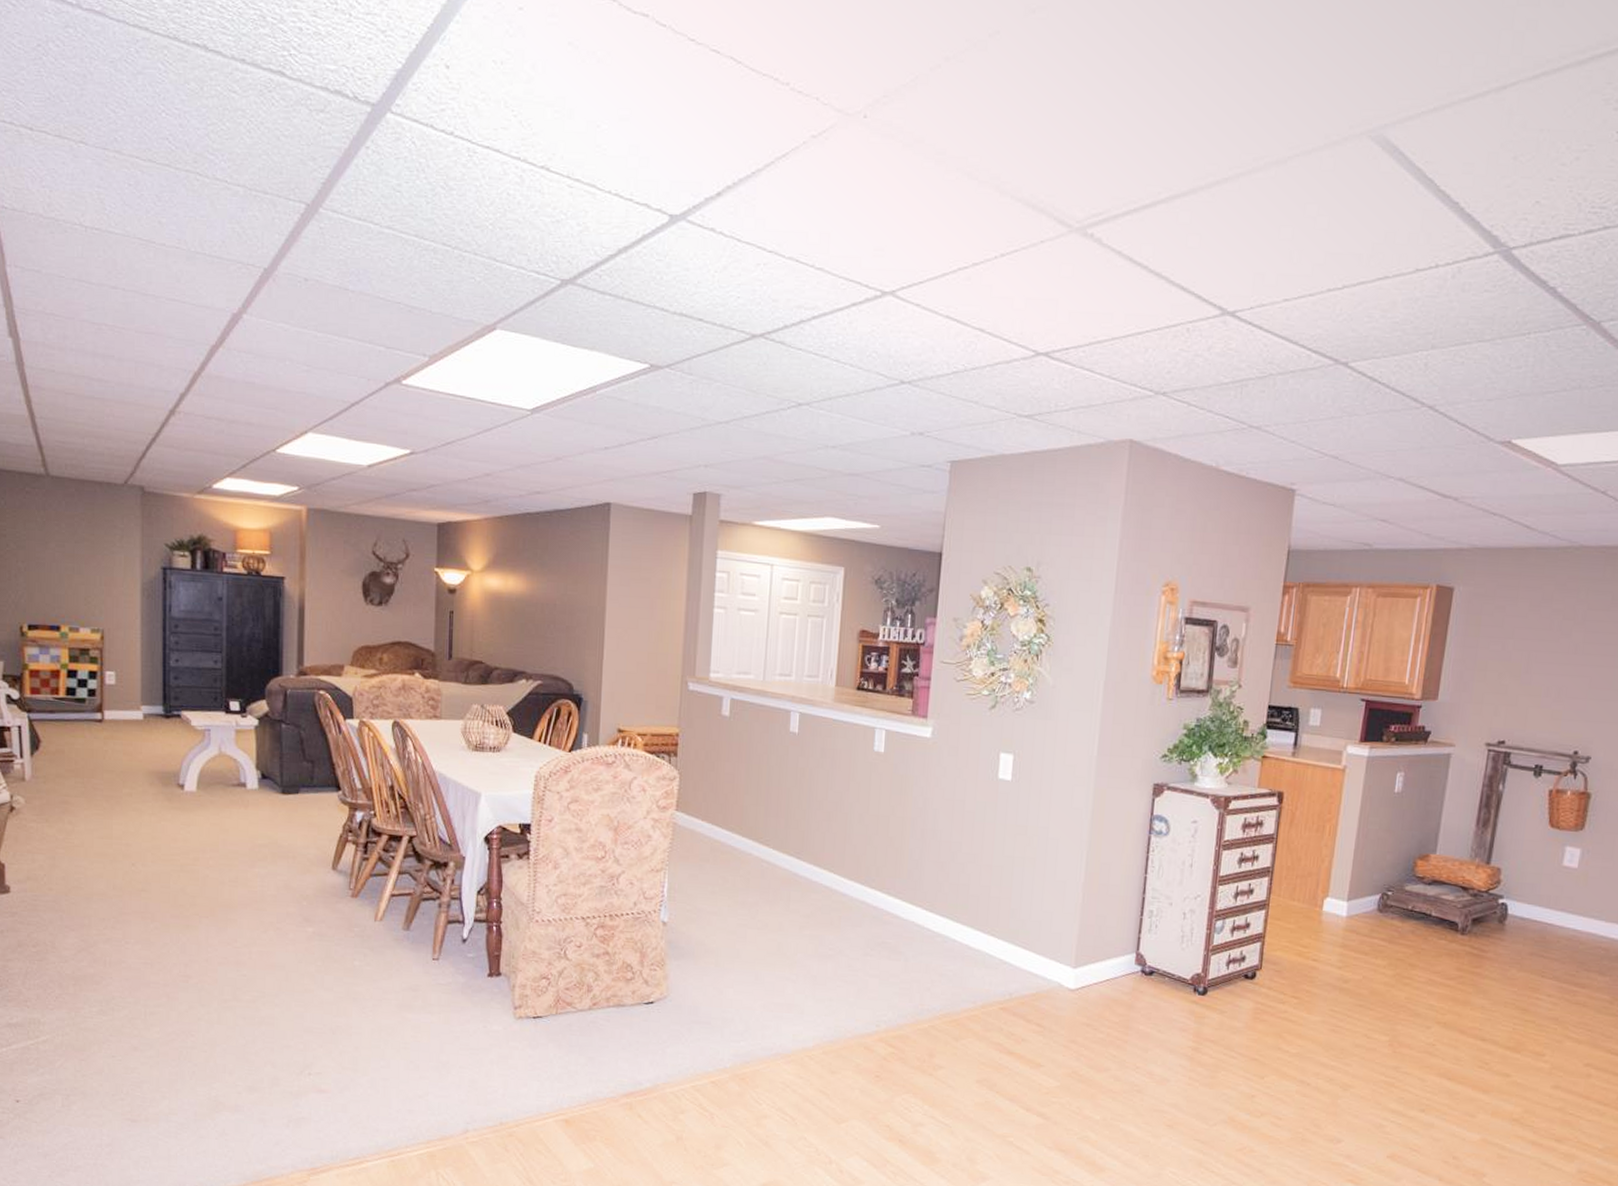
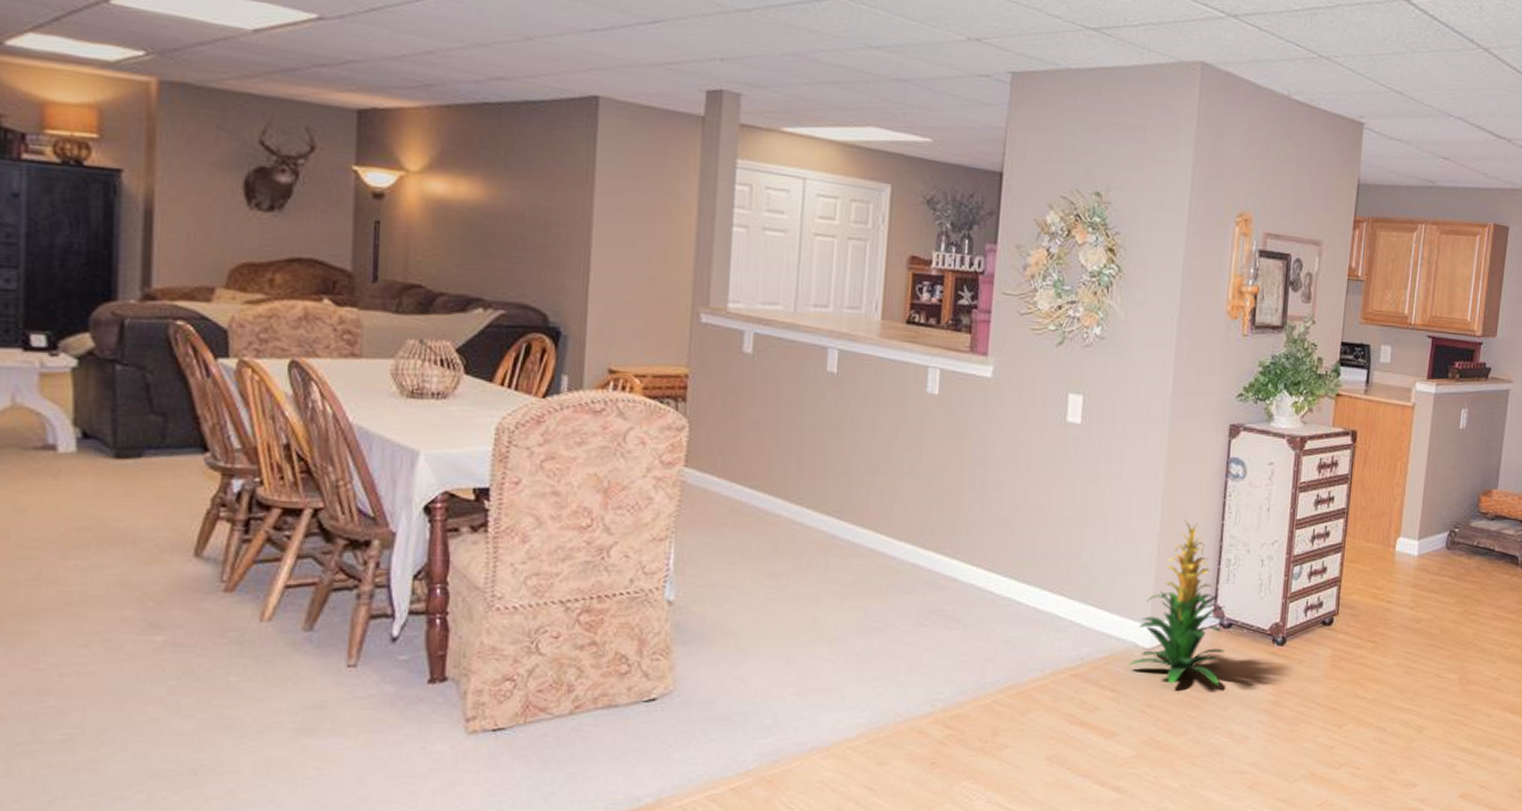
indoor plant: none [1052,872,1148,1028] -> present [1127,520,1226,685]

